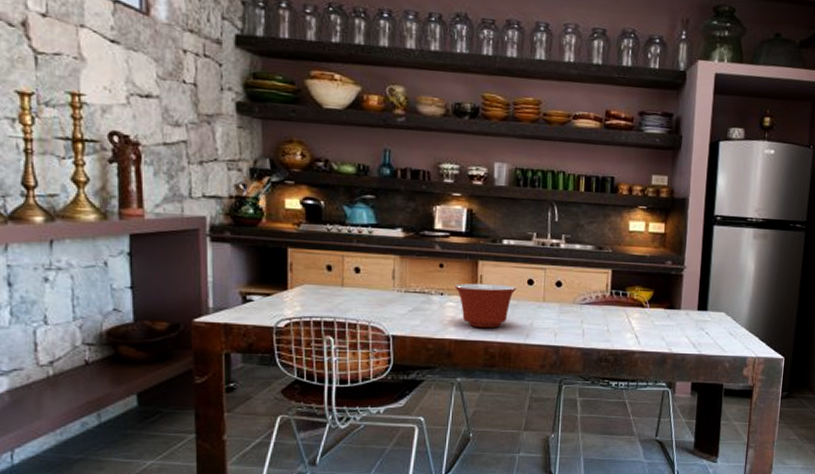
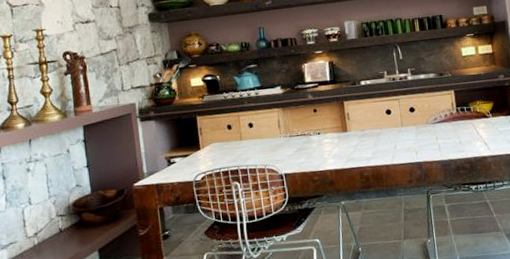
mixing bowl: present [454,283,516,328] -> none [328,117,378,157]

